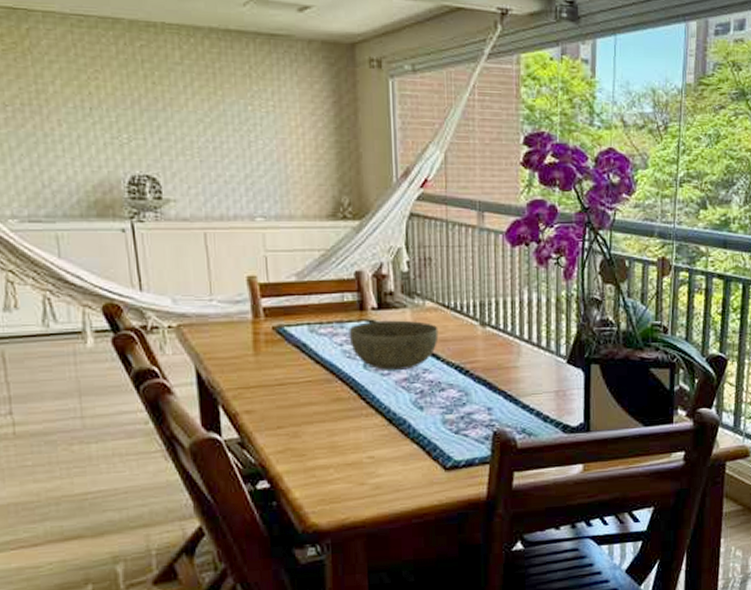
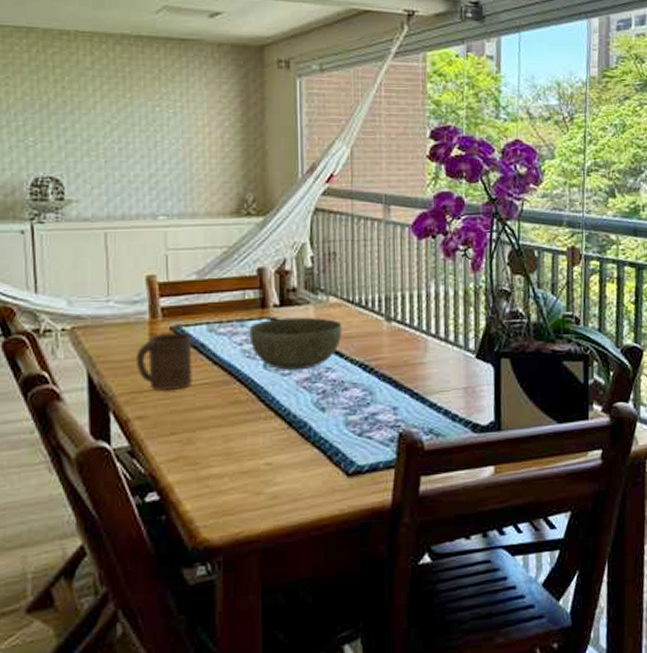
cup: none [240,332,296,387] -> present [135,332,192,390]

